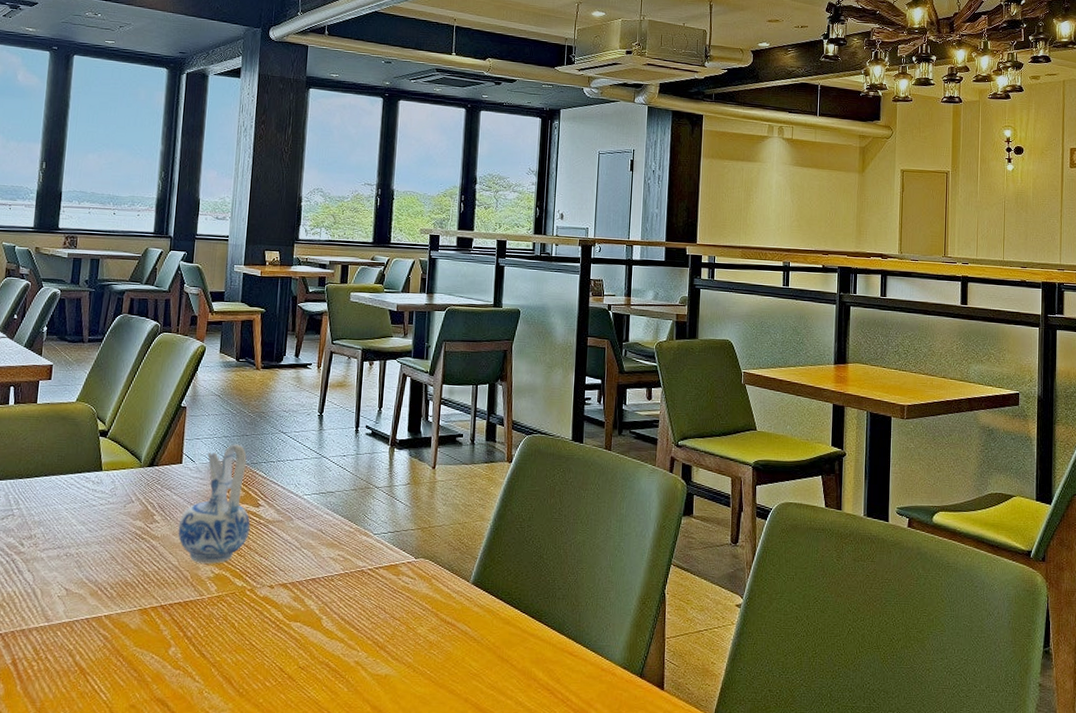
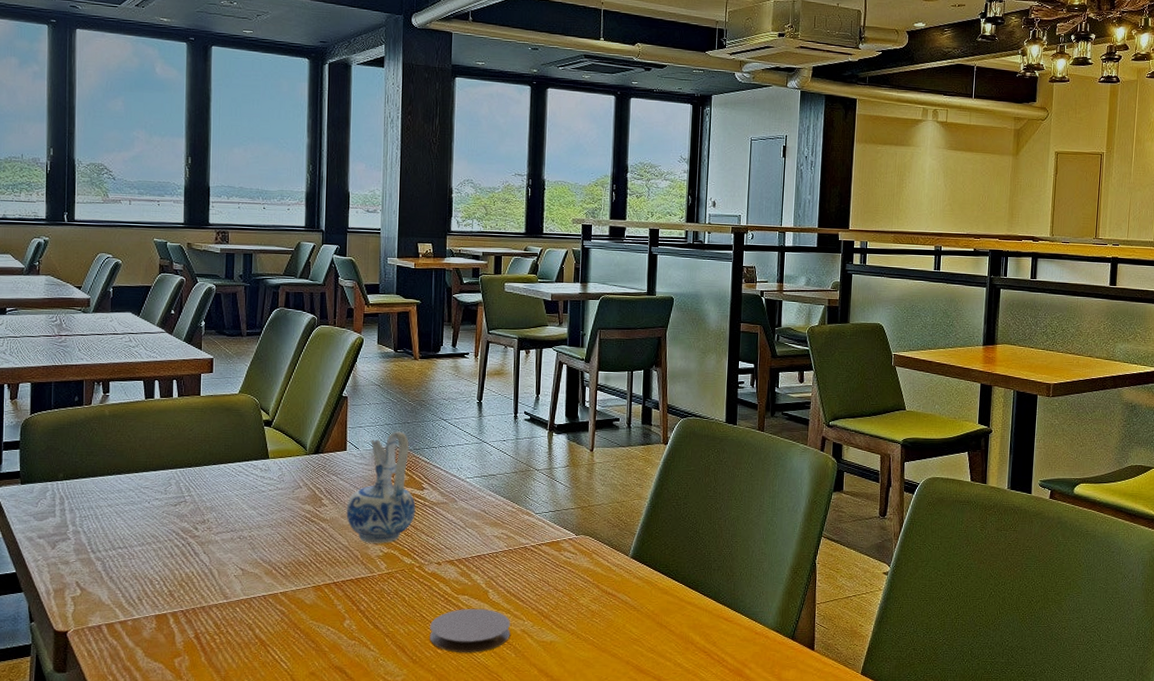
coaster: none [258,636,344,687] -> present [429,608,511,653]

